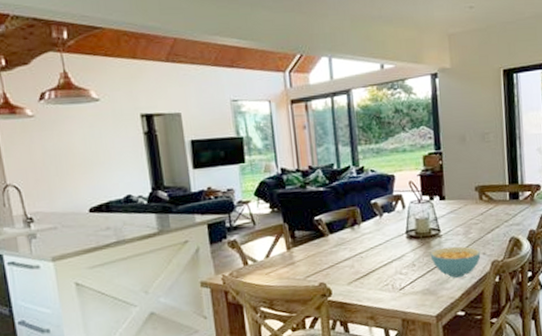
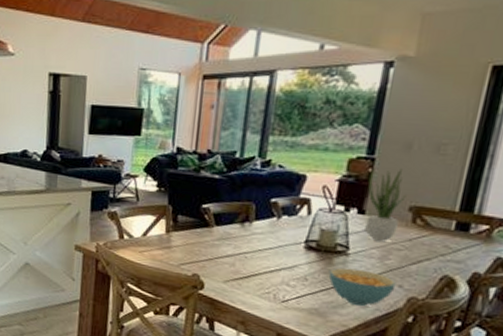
potted plant: none [441,157,471,220] -> present [365,168,407,242]

